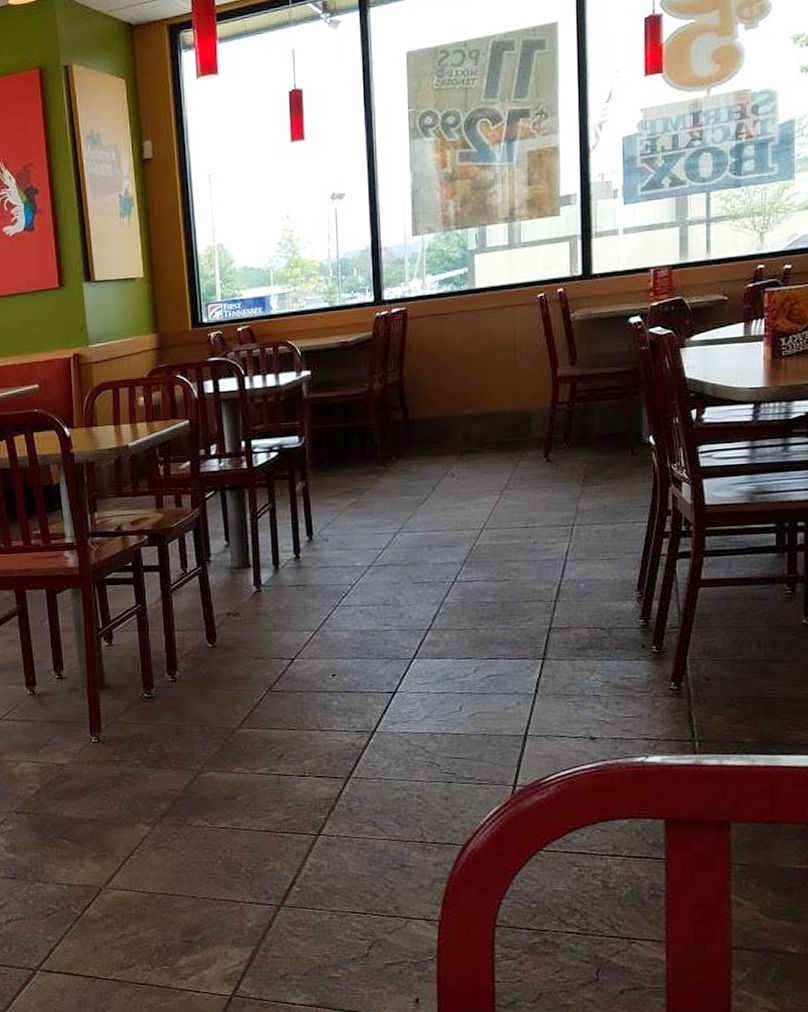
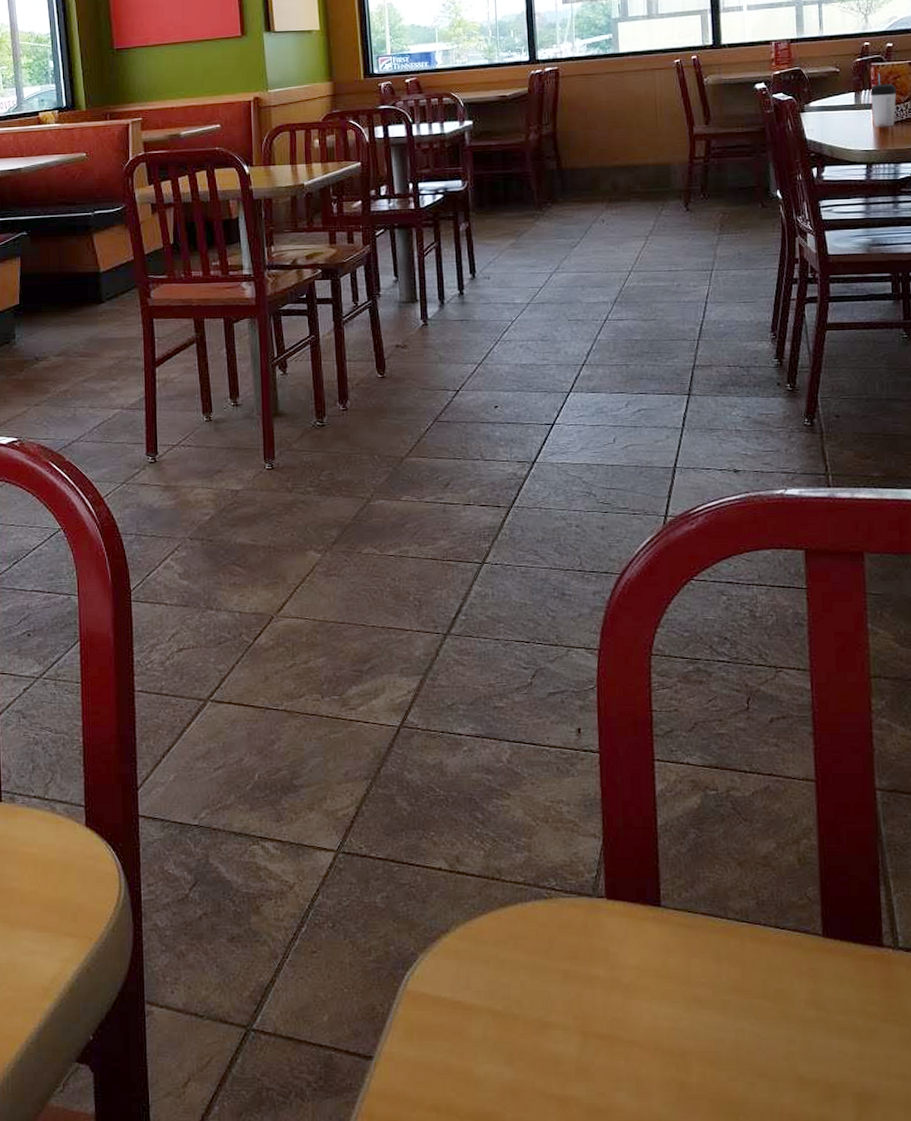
beverage cup: none [763,299,794,362] -> present [870,73,897,128]

